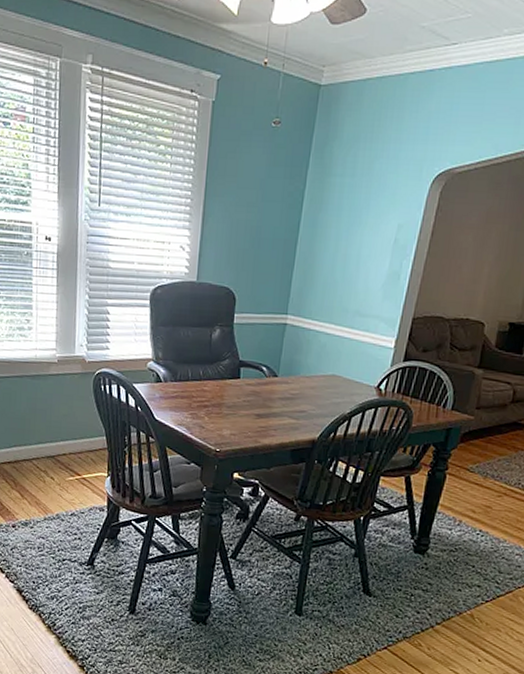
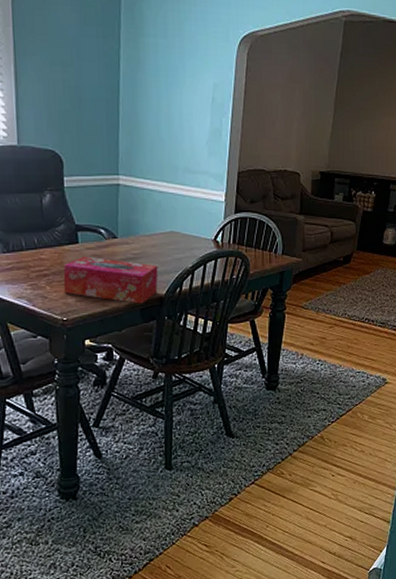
tissue box: none [220,391,315,445] -> present [63,256,158,304]

